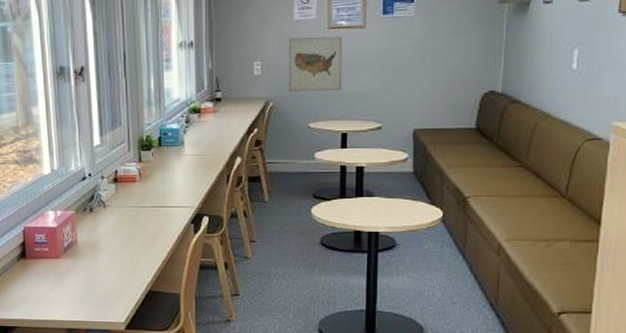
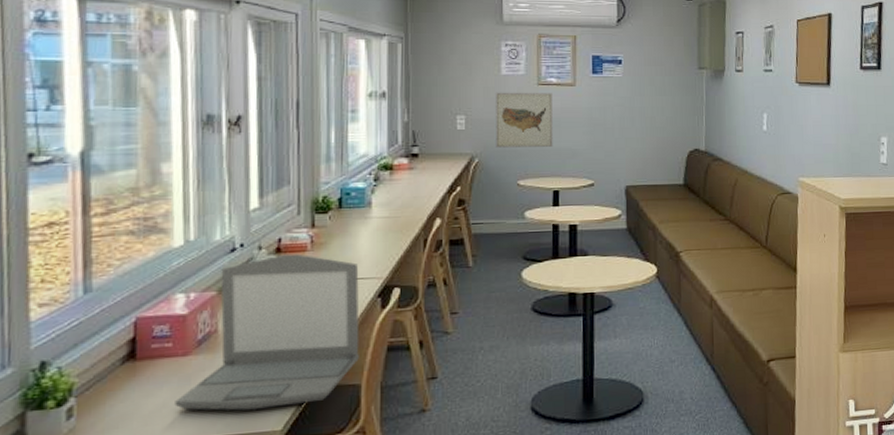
laptop: none [52,183,178,304] -> present [175,253,360,411]

